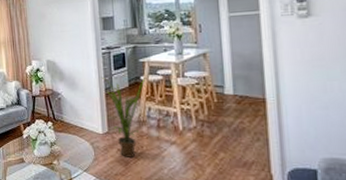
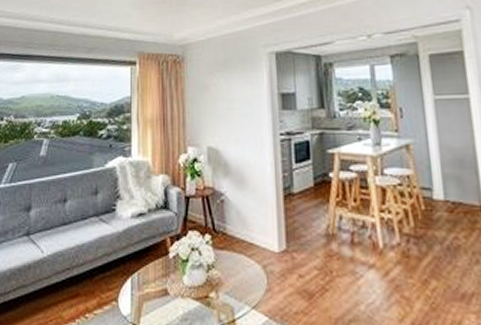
house plant: present [101,77,146,157] -> none [278,172,336,287]

